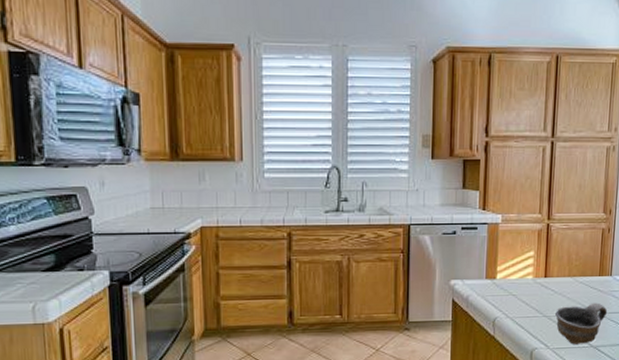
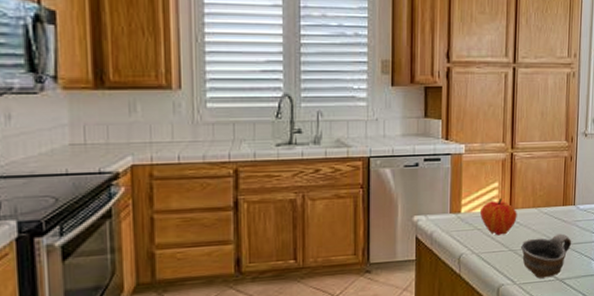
fruit: none [514,266,552,302] -> present [479,197,517,236]

